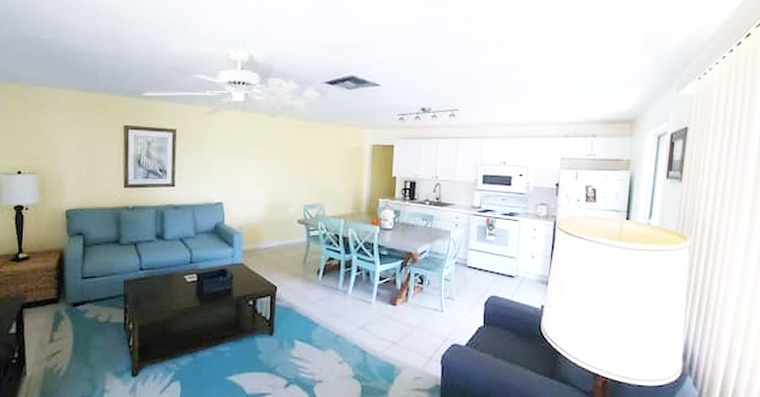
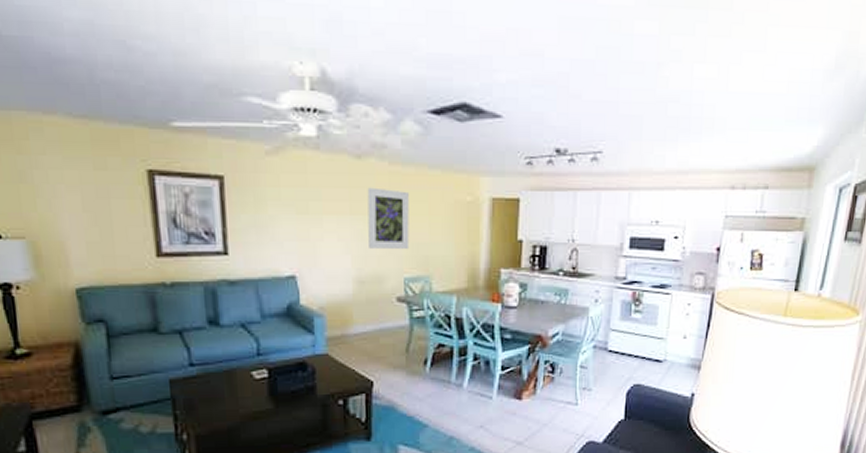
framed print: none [278,137,309,183] -> present [367,187,410,249]

